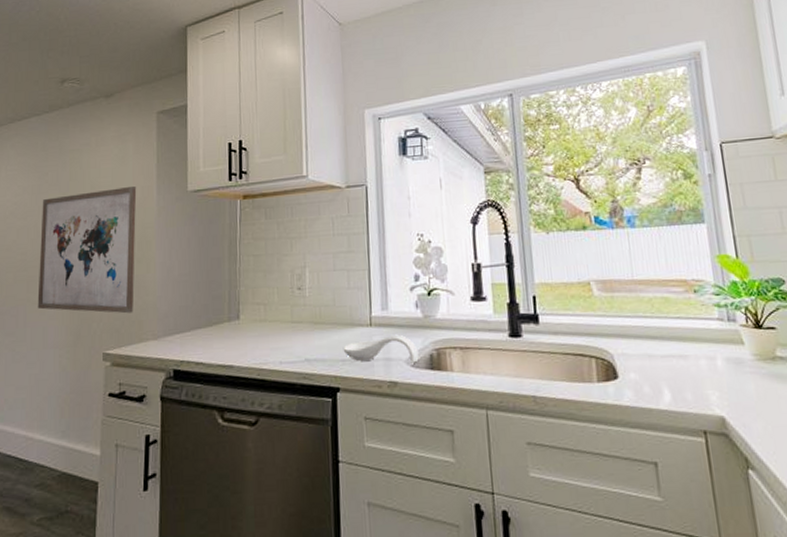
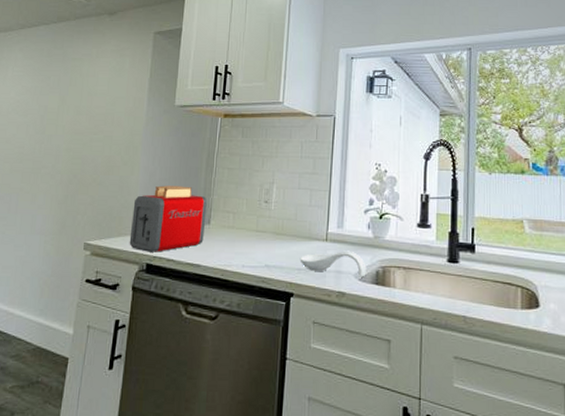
wall art: present [37,185,137,314] -> none [29,96,129,210]
toaster: none [152,279,235,357] -> present [129,185,207,252]

